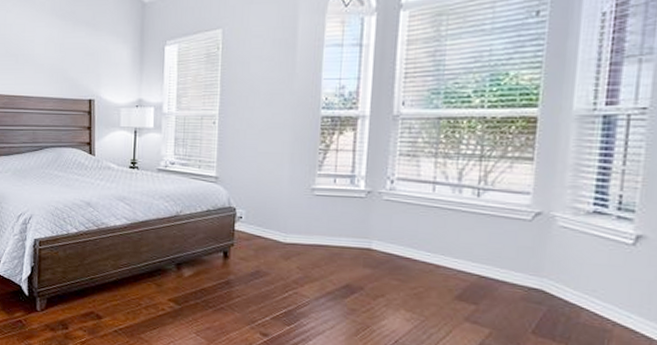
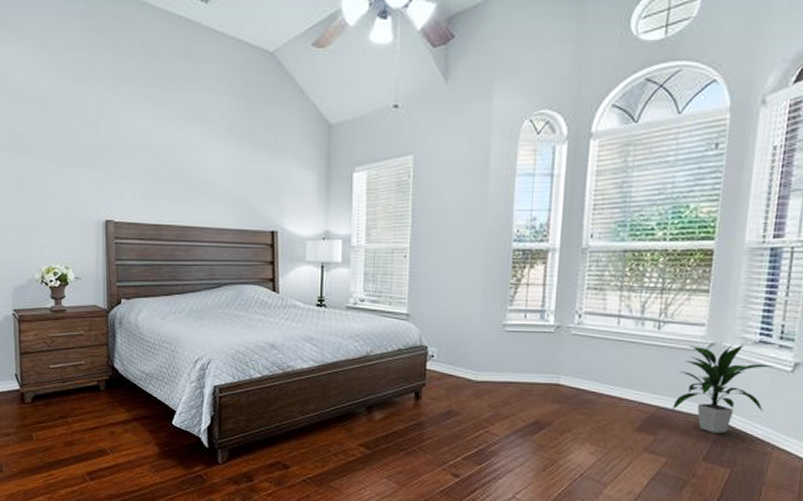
indoor plant: none [496,213,612,307] -> present [672,343,774,434]

